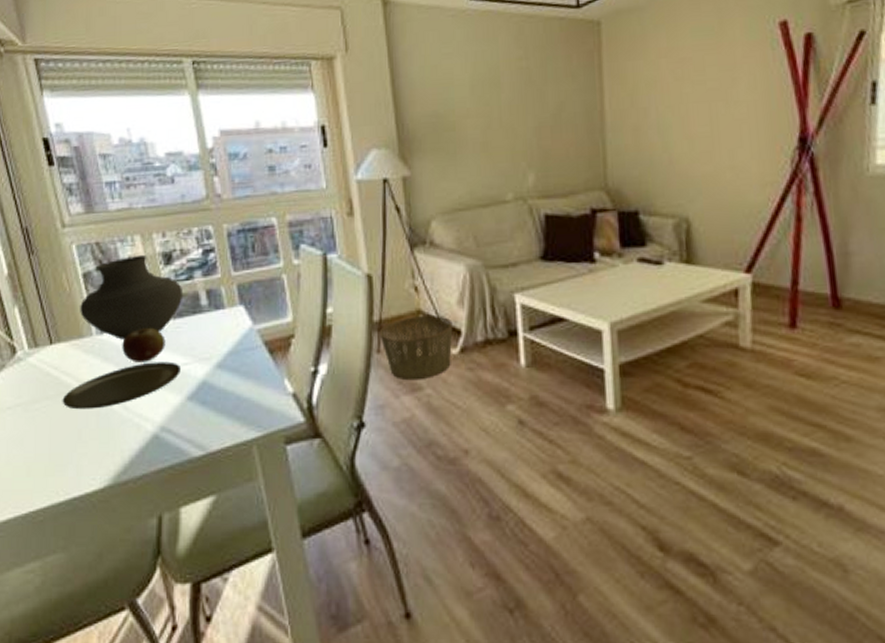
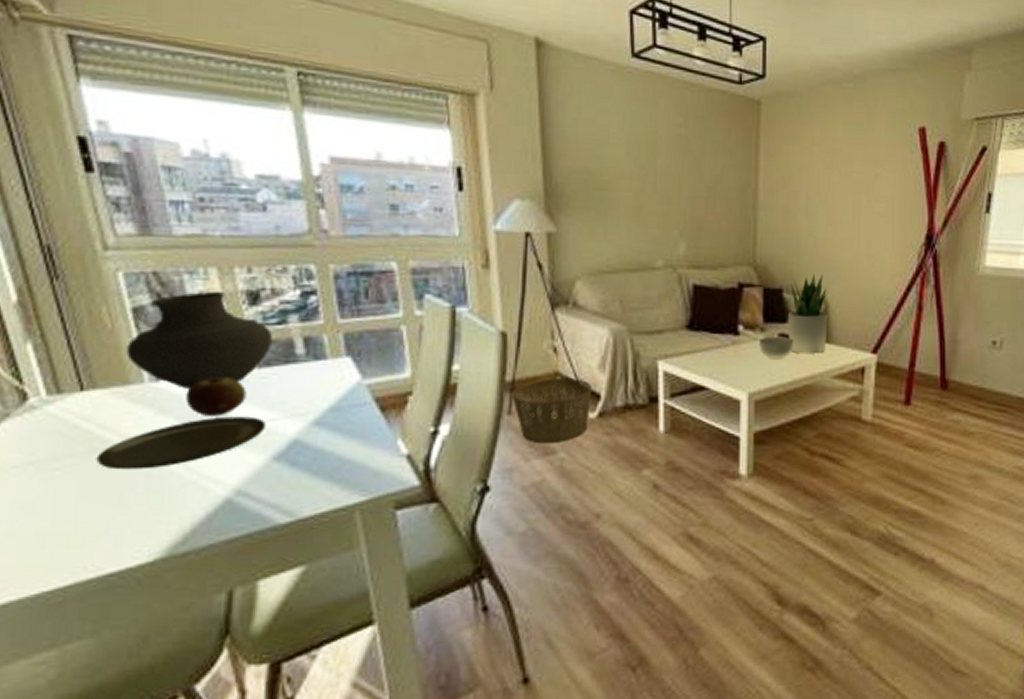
bowl: none [616,261,656,286] -> present [758,336,794,360]
planter: none [647,192,693,279] -> present [788,274,828,354]

